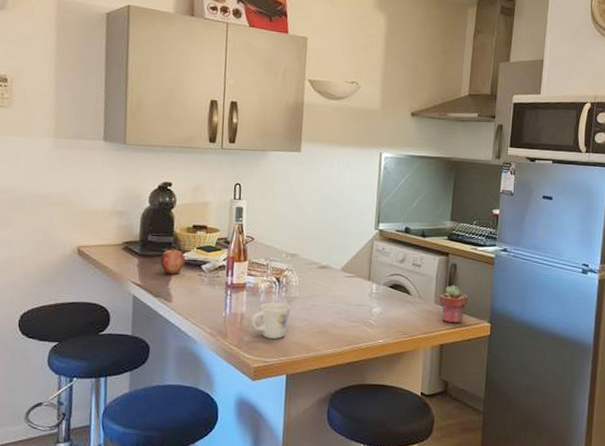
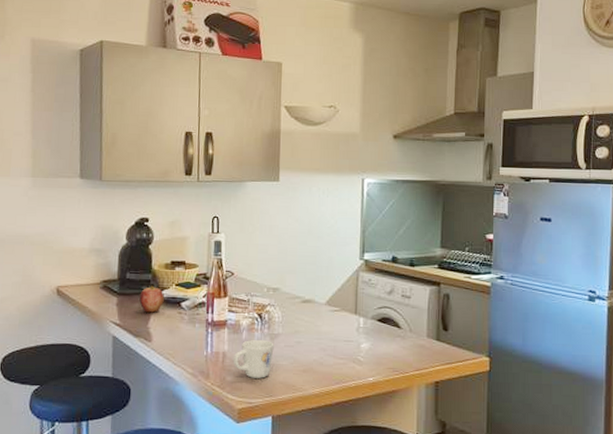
potted succulent: present [439,285,468,324] -> none [432,317,463,359]

